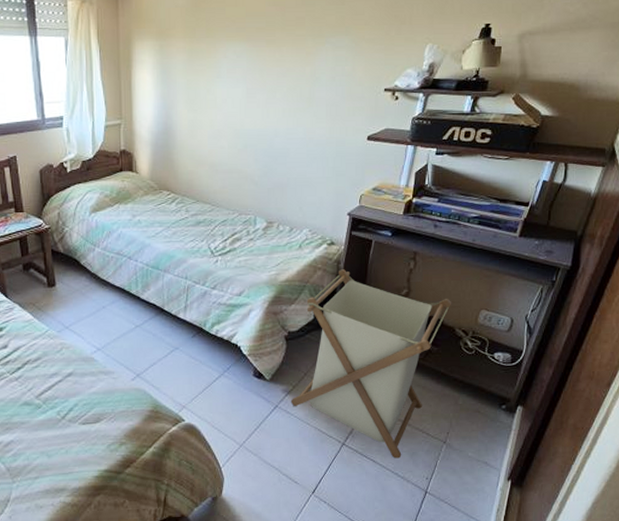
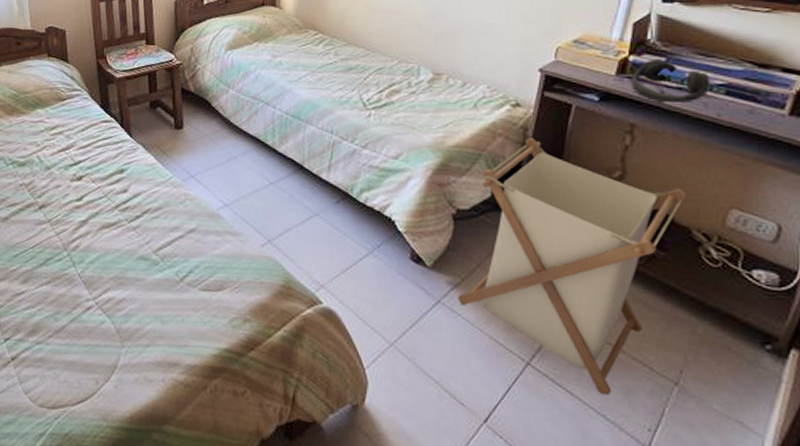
headphones: none [415,200,467,234] -> present [632,59,709,104]

